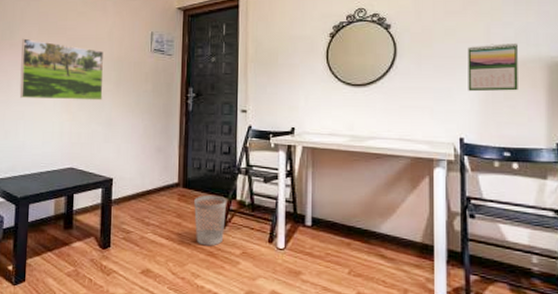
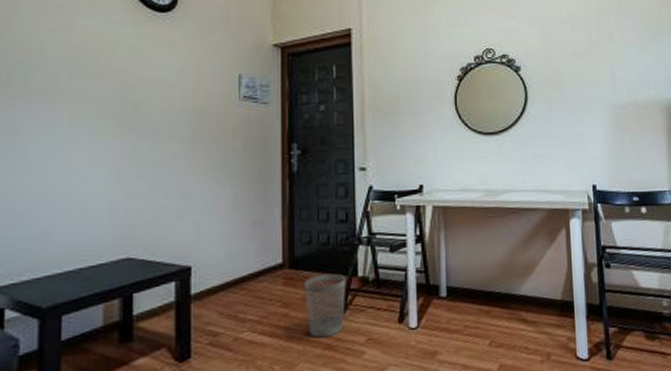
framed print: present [19,38,104,101] -> none [40,83,173,168]
calendar: present [468,42,518,92] -> none [595,85,642,137]

